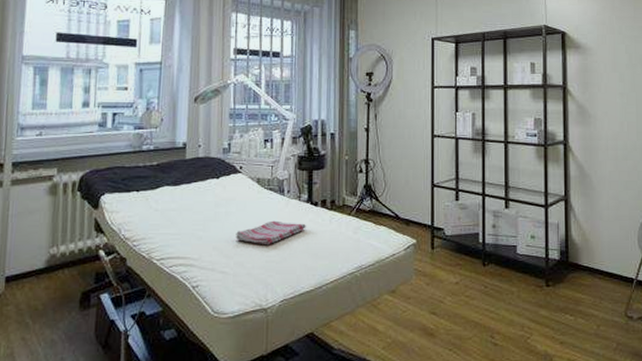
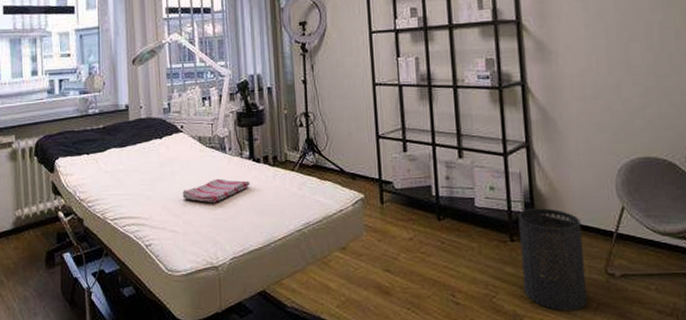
trash can: none [554,256,609,351] -> present [518,208,588,312]

